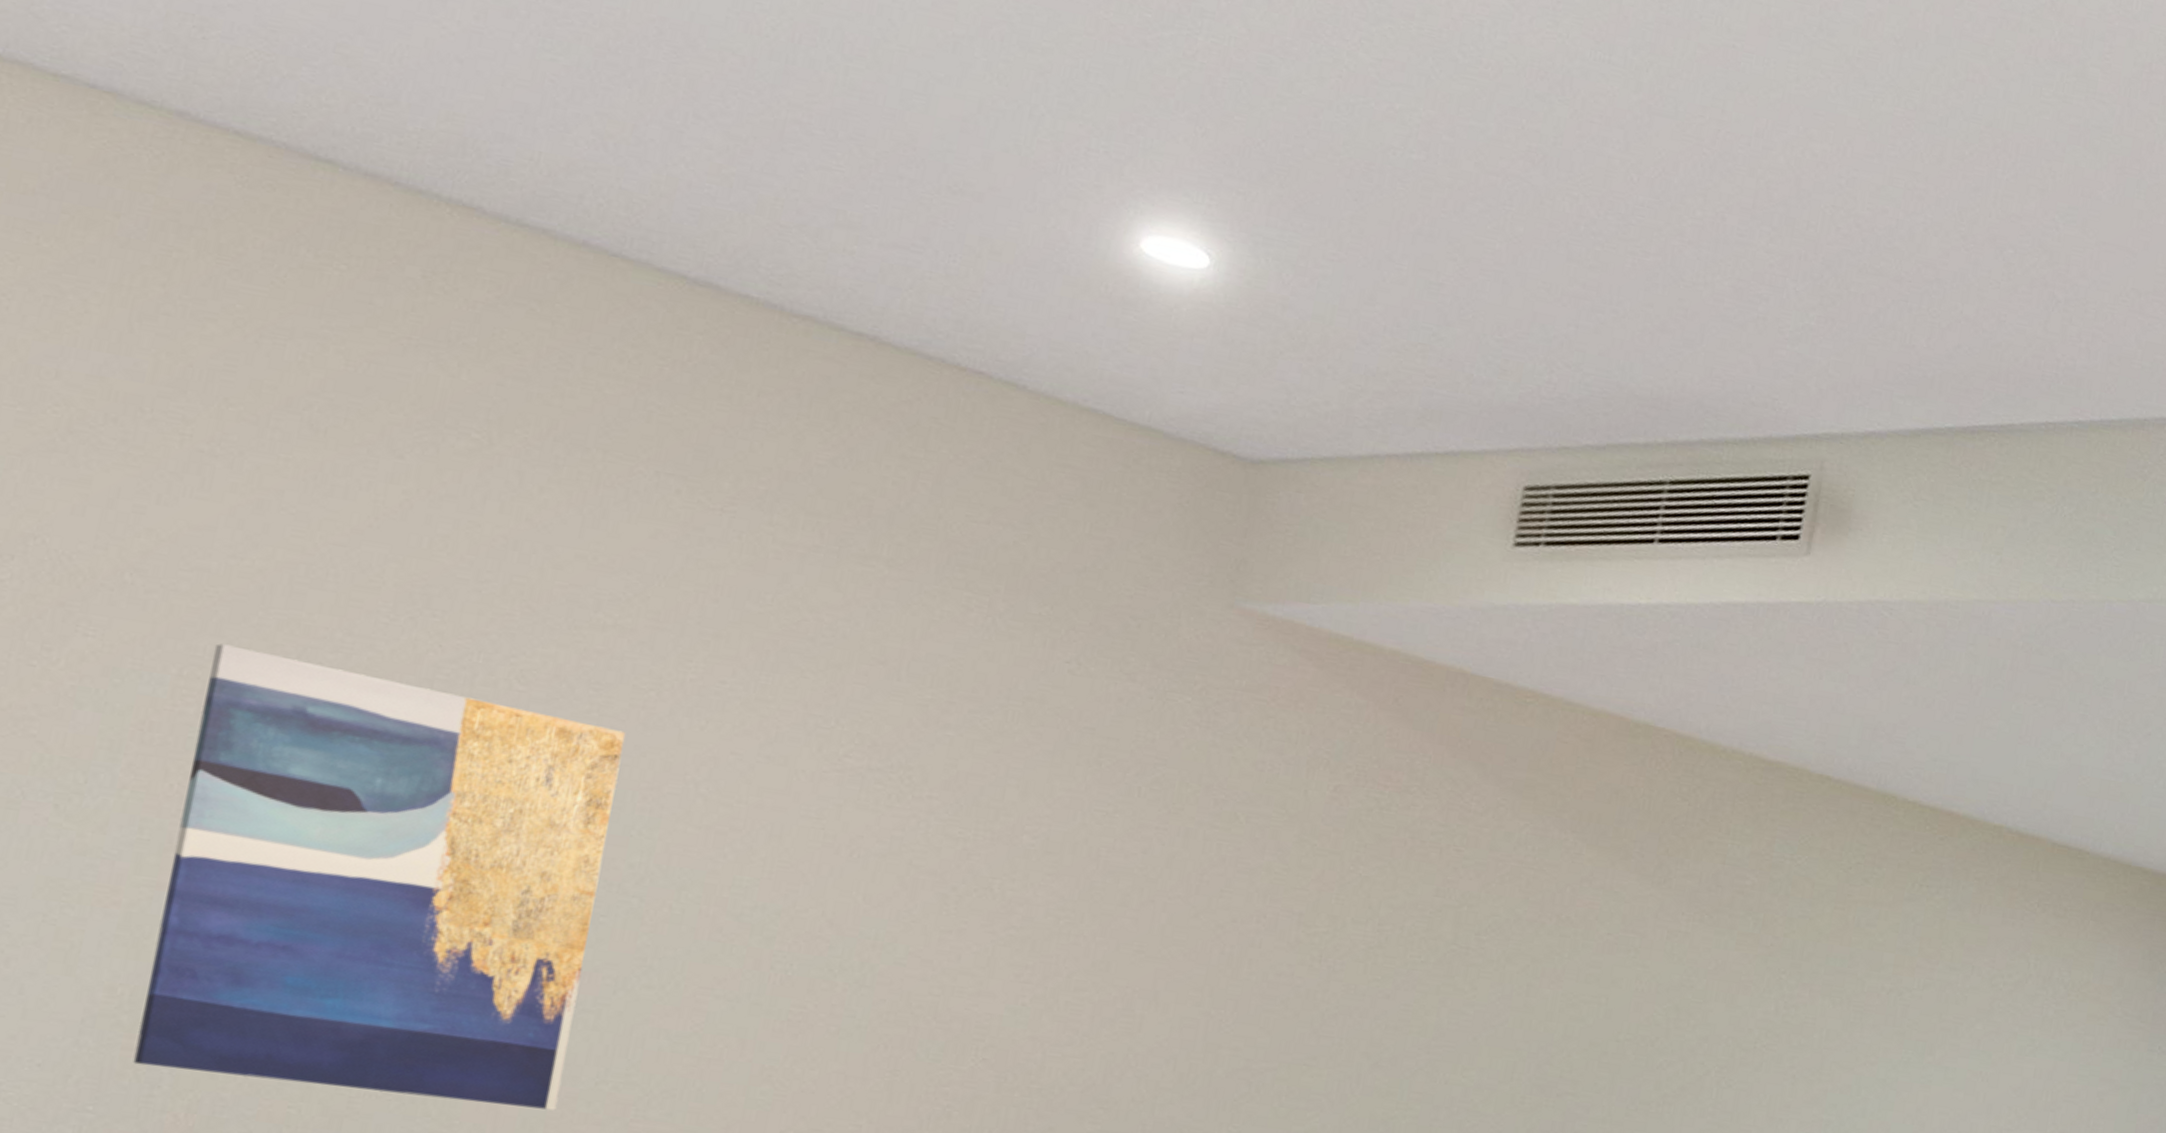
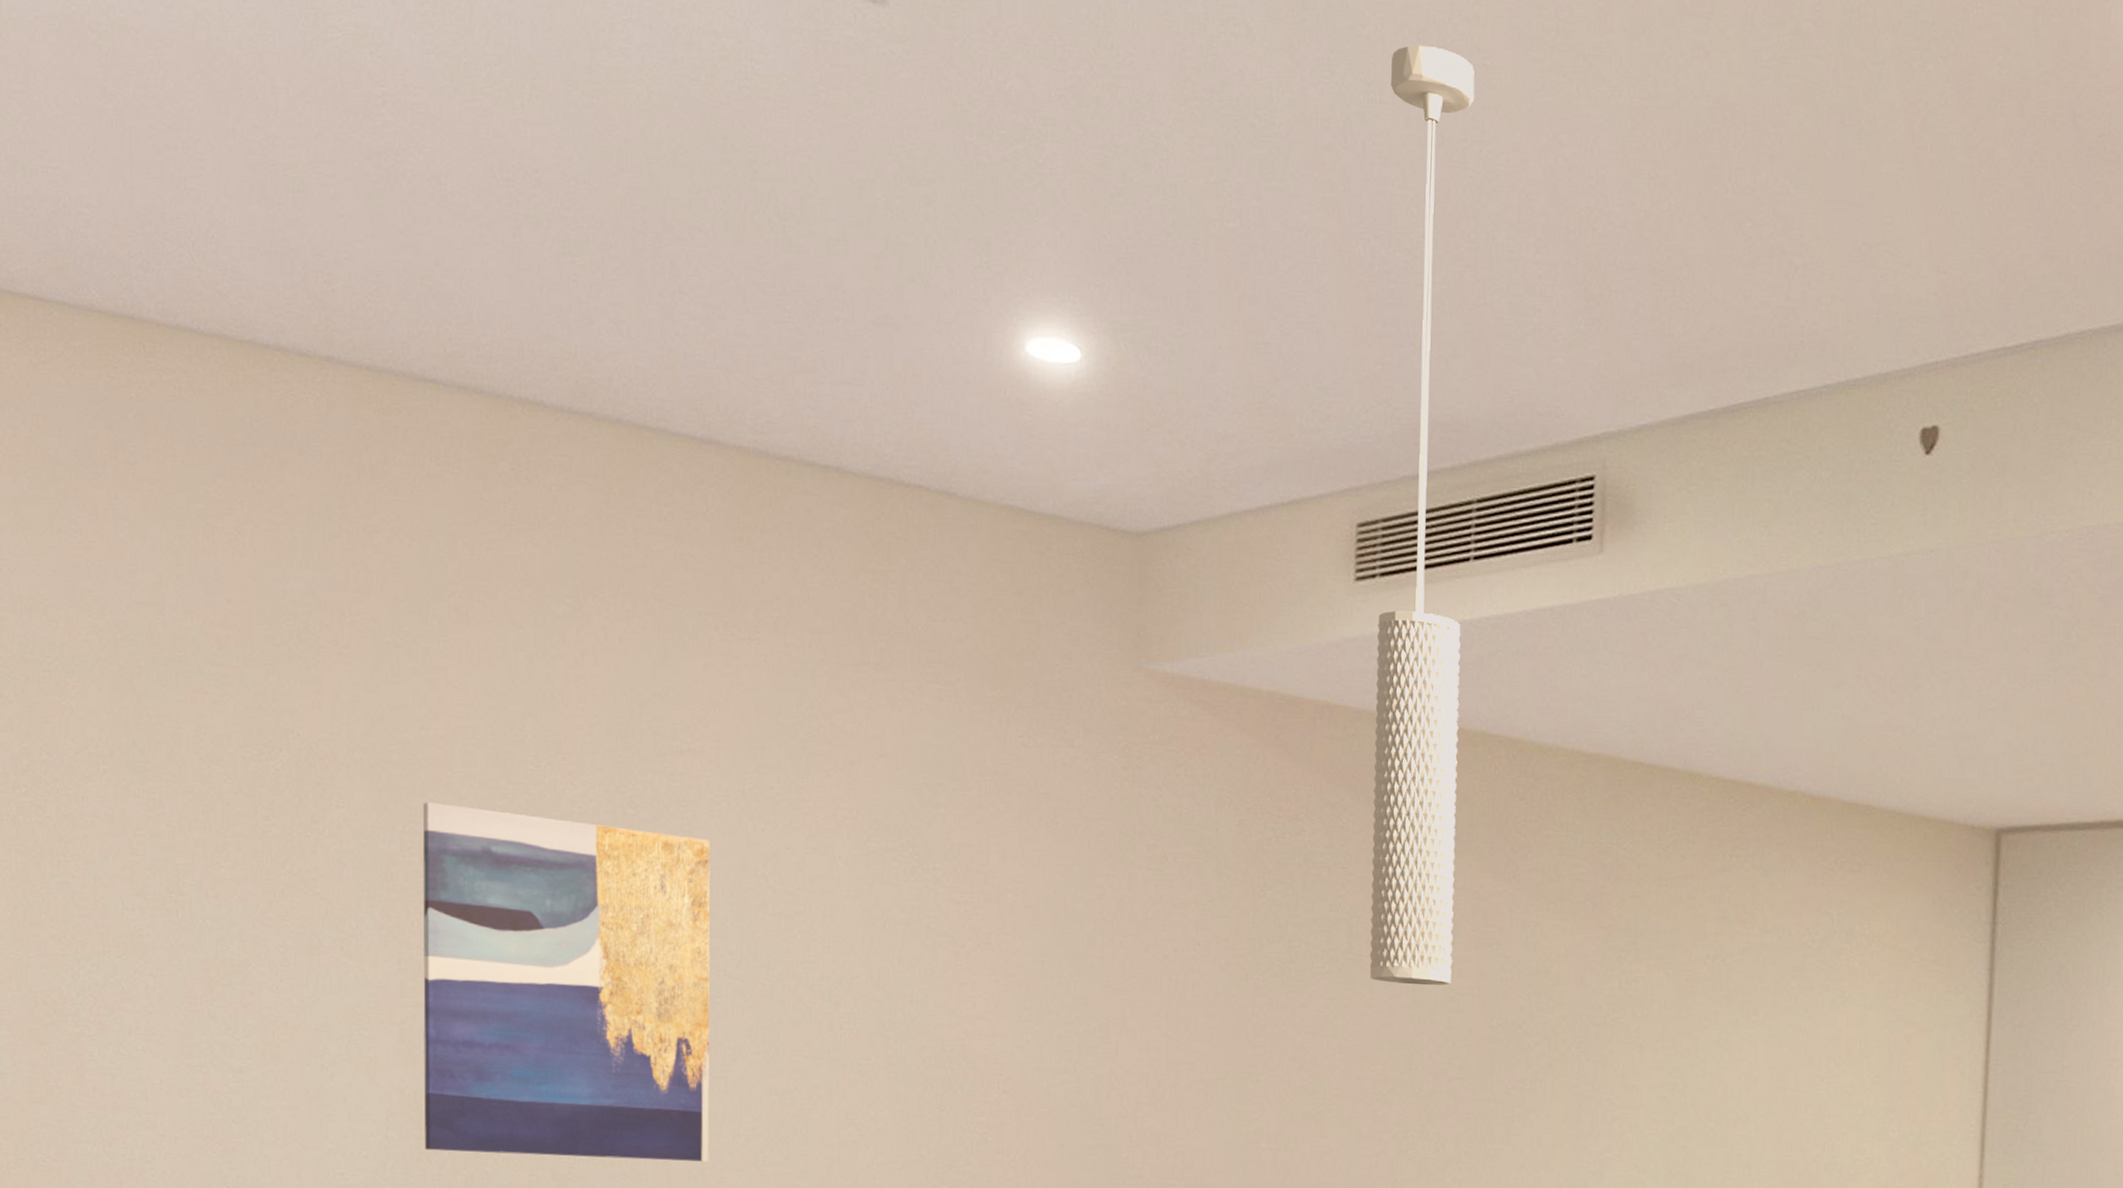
pendant light: none [1475,12,1722,991] -> present [1369,45,1475,986]

